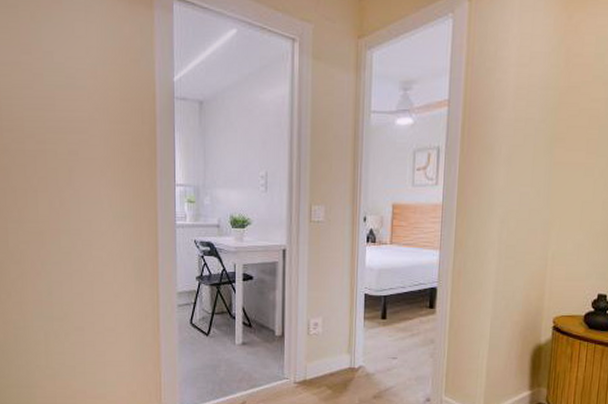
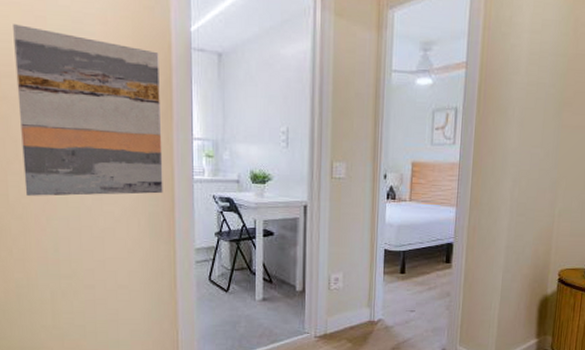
wall art: none [14,82,148,242] -> present [13,24,163,196]

